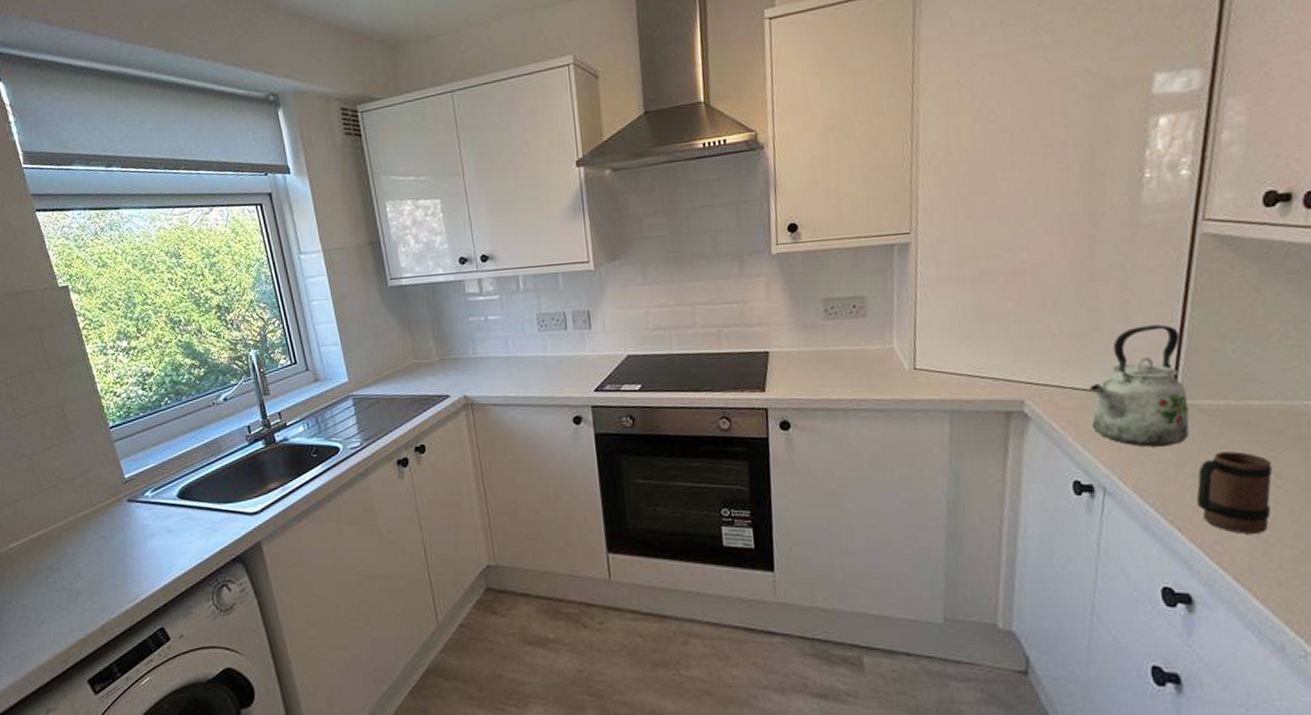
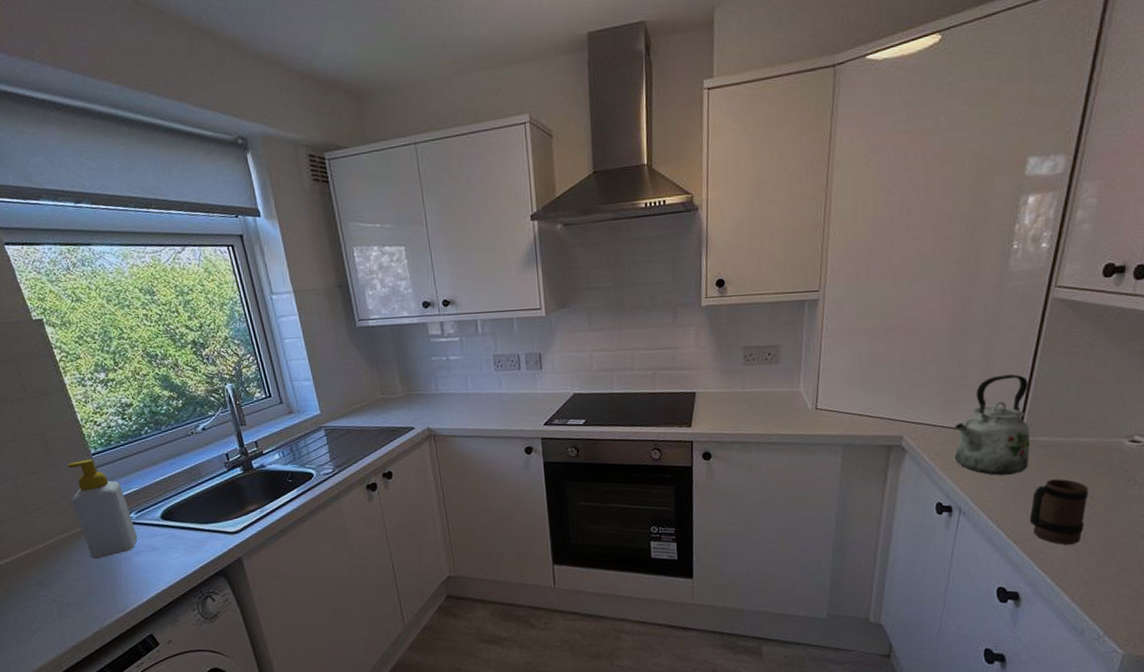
soap bottle: none [85,432,153,542] -> present [67,459,138,559]

